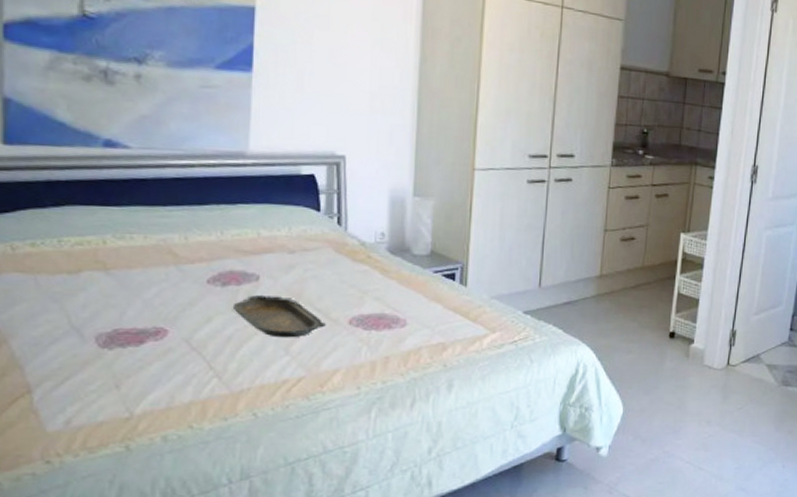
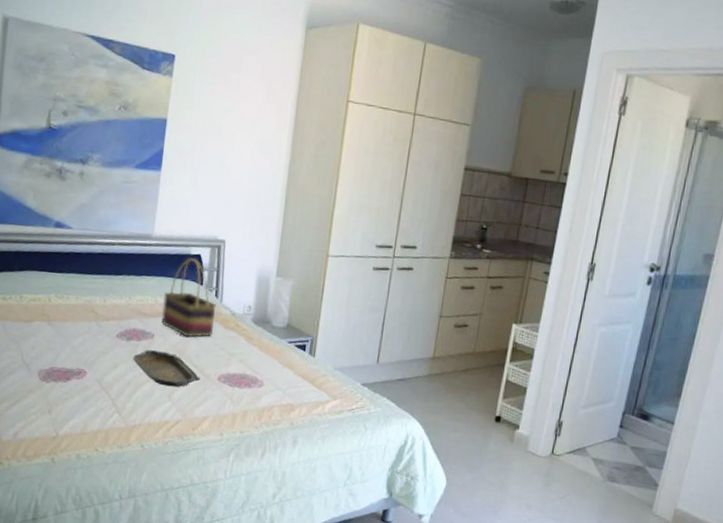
woven basket: none [268,178,340,276] -> present [161,257,217,338]

